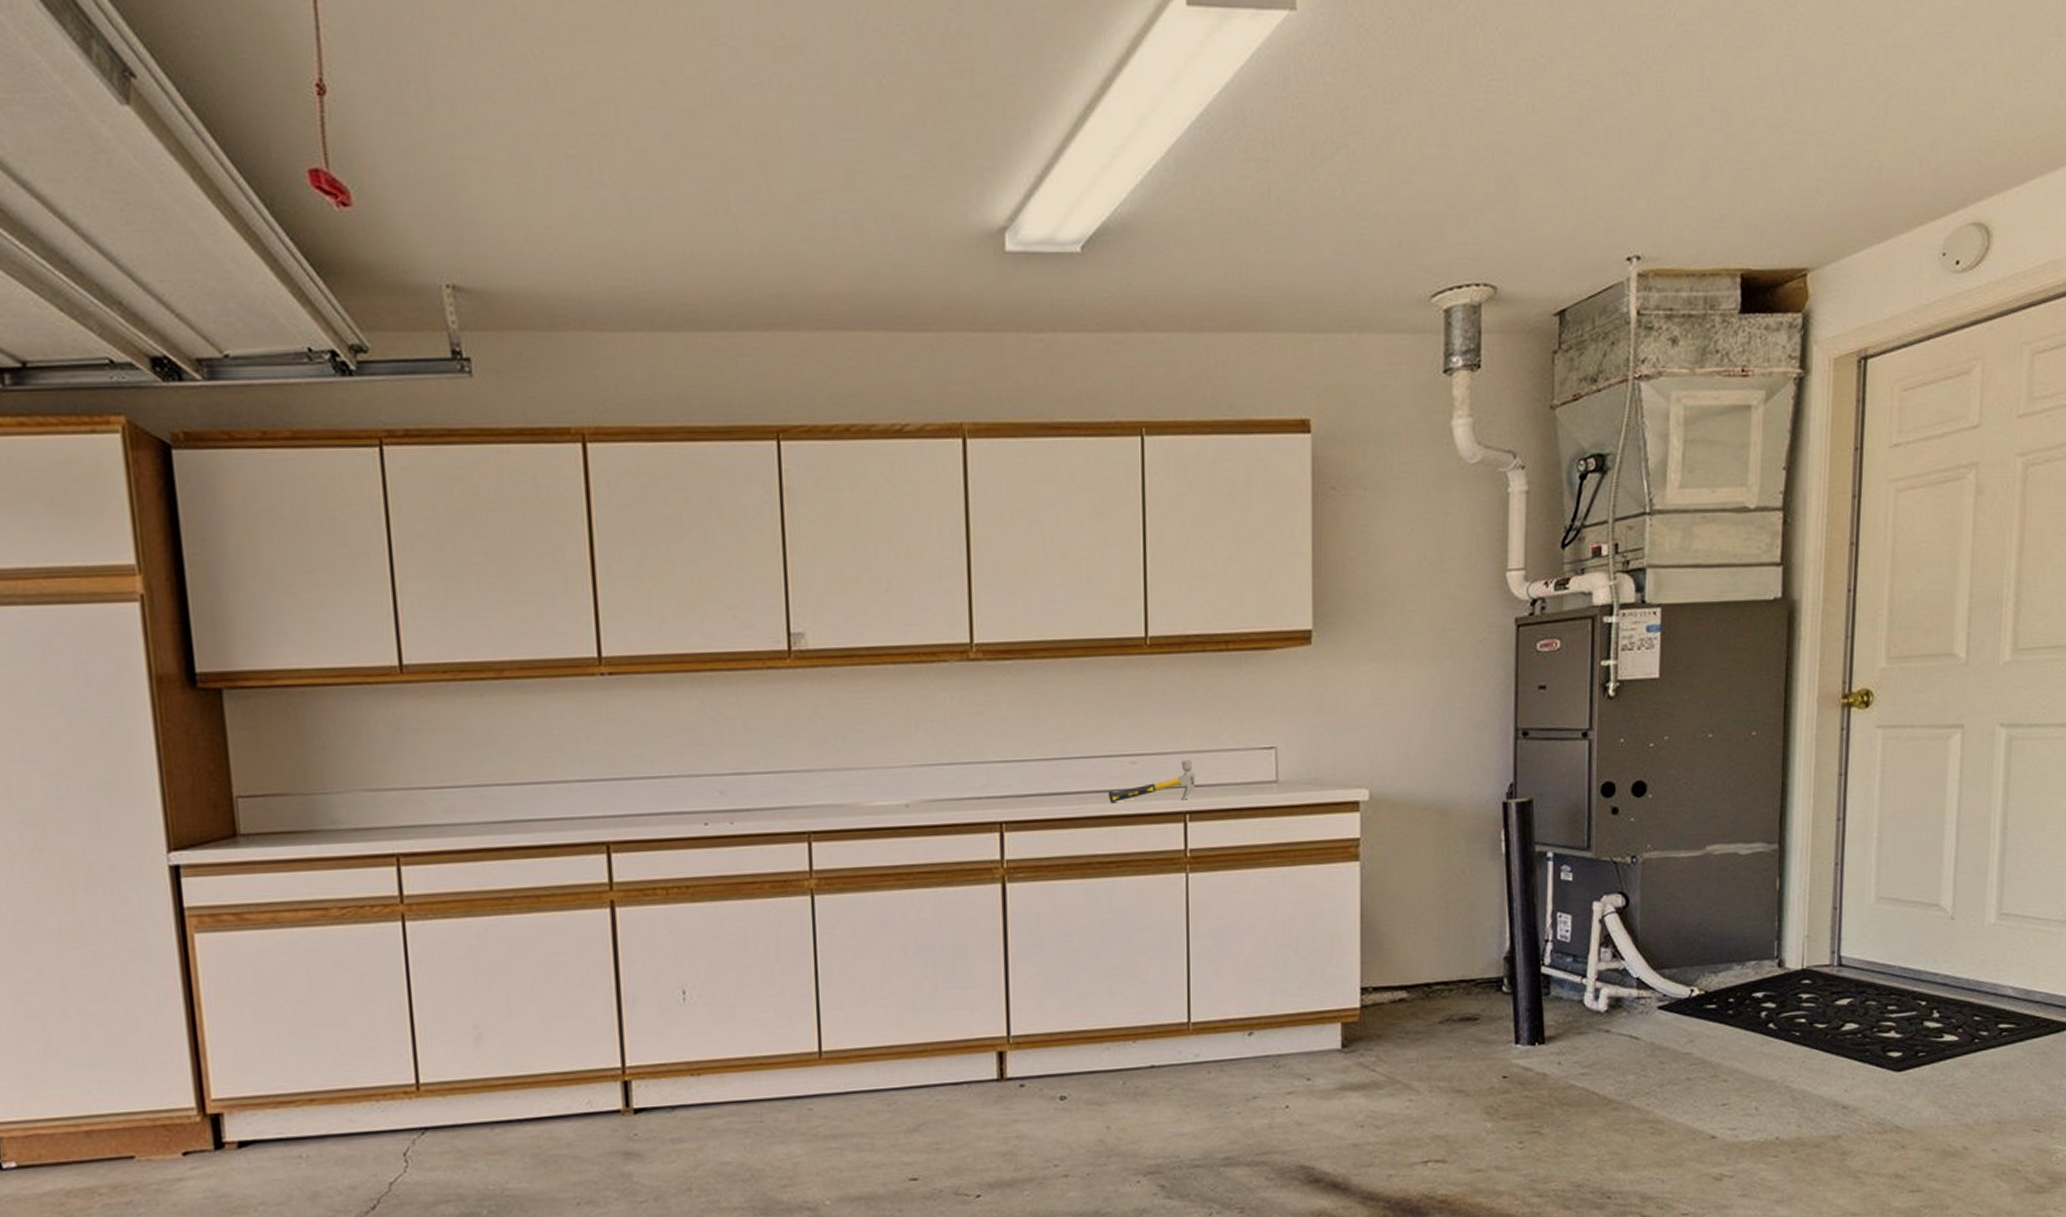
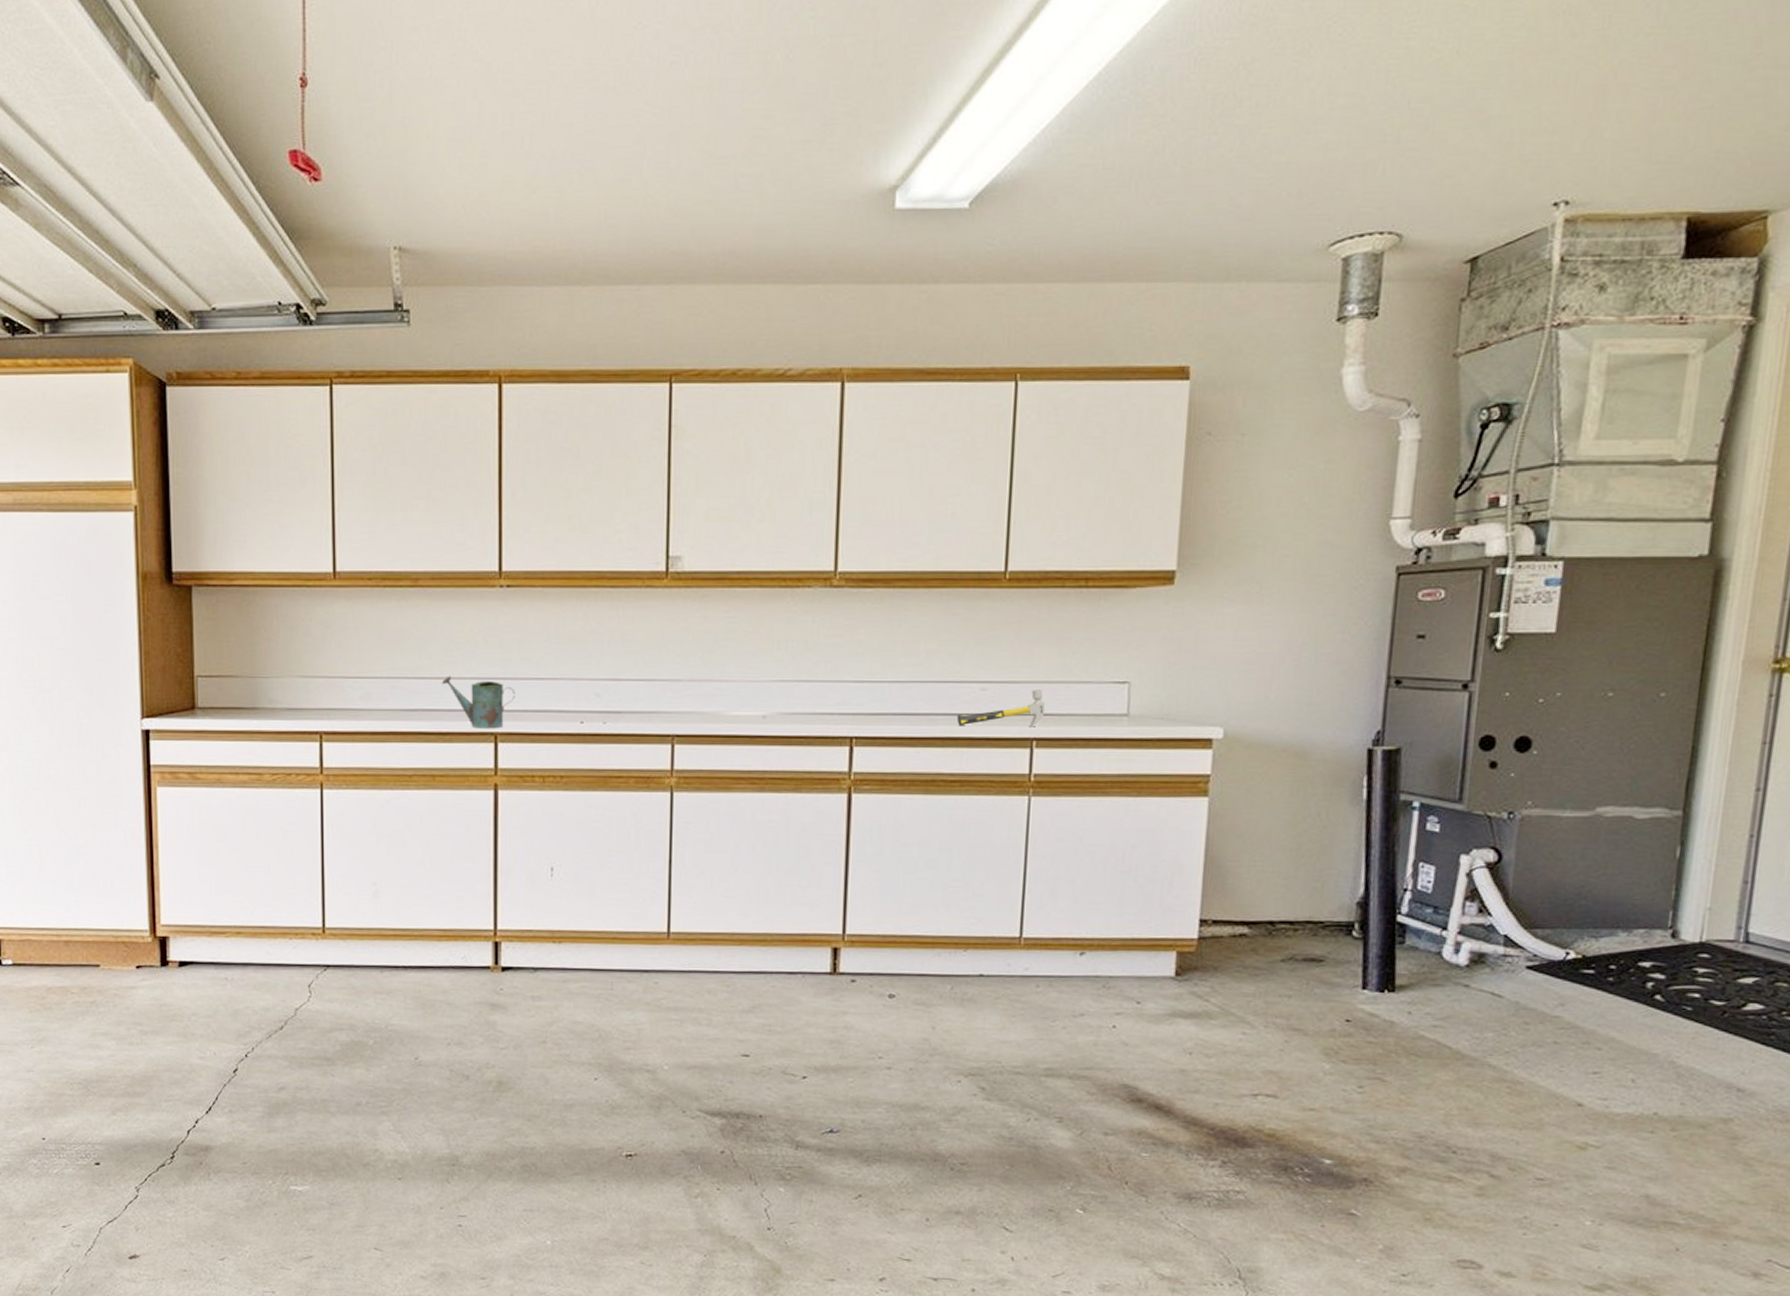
watering can: none [539,779,628,839] -> present [441,675,515,729]

